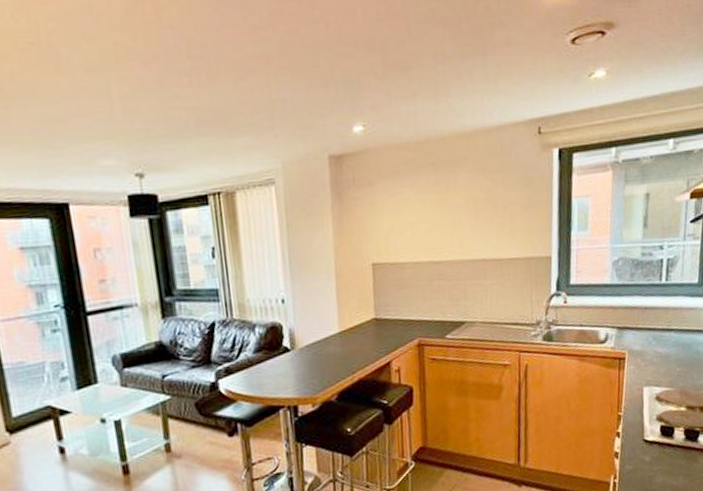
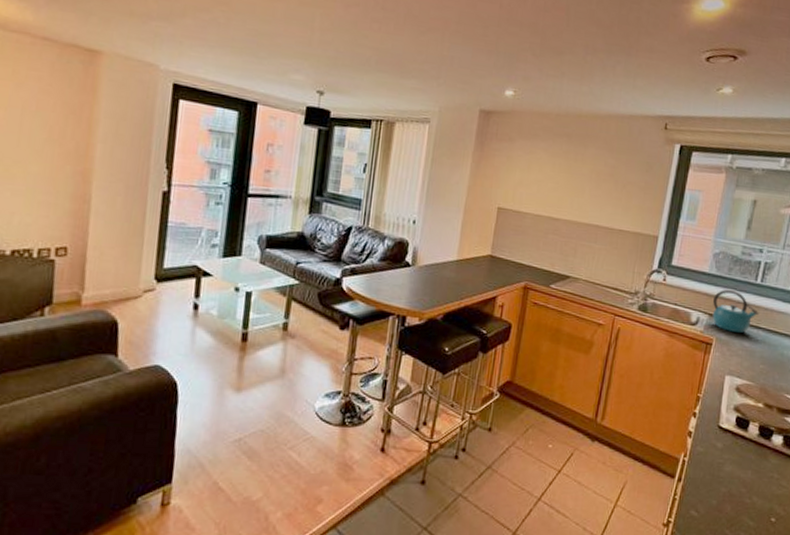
kettle: none [619,296,669,341] -> present [712,289,760,334]

